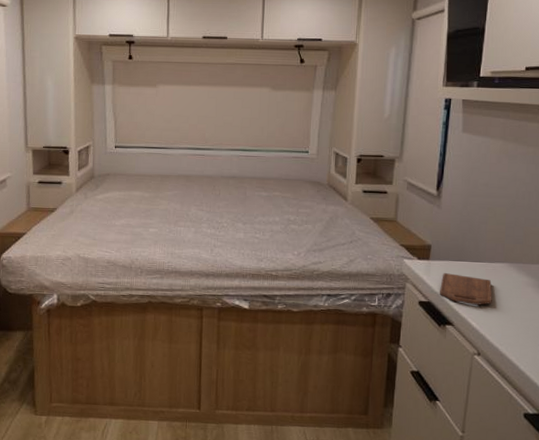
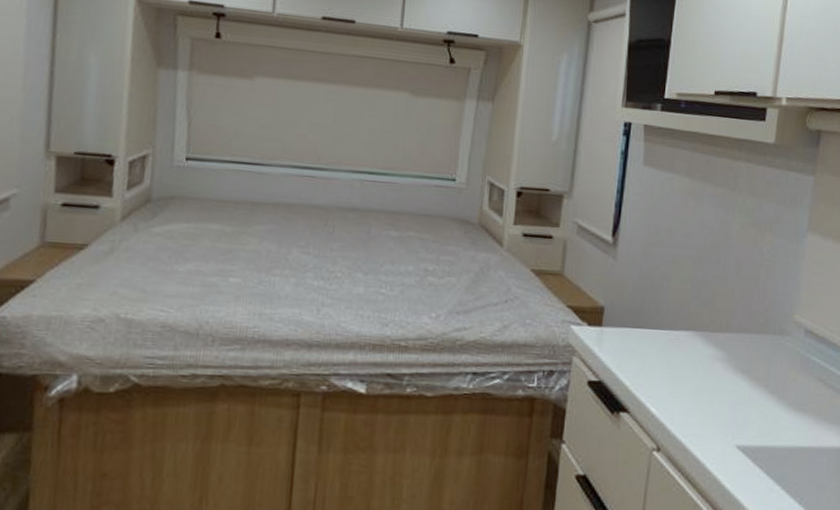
cutting board: present [439,273,493,305] -> none [612,343,675,385]

